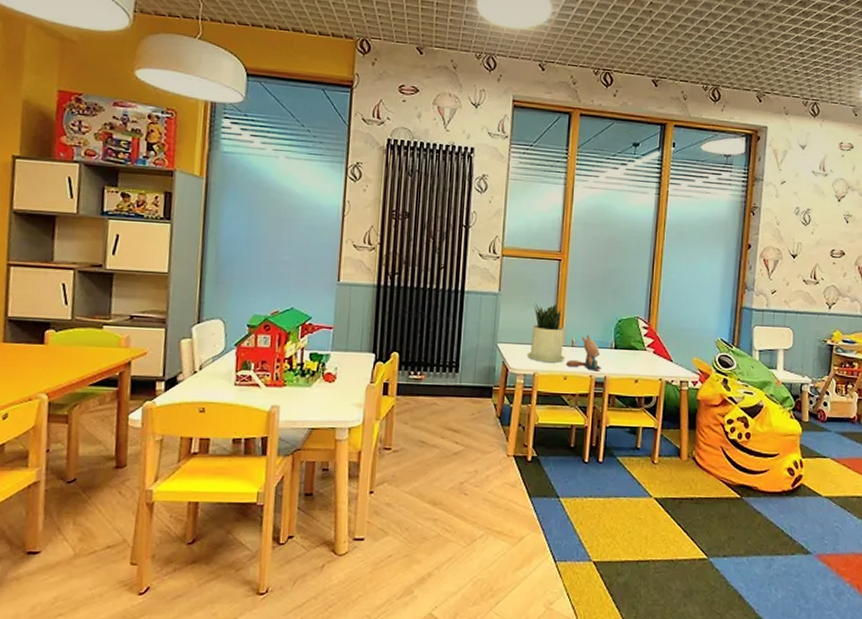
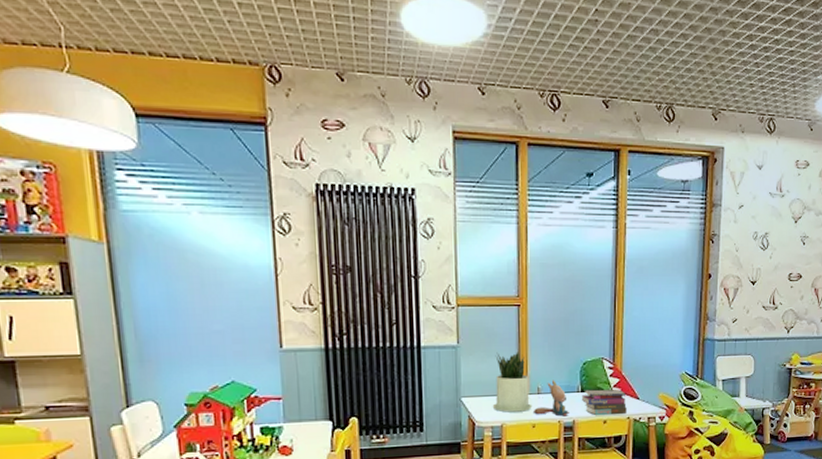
books: none [614,347,659,375] -> present [581,389,627,416]

